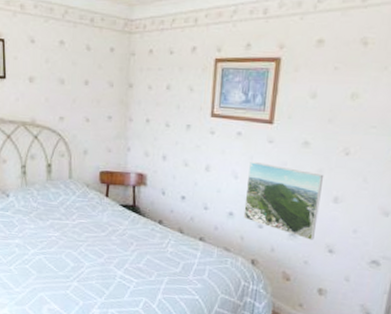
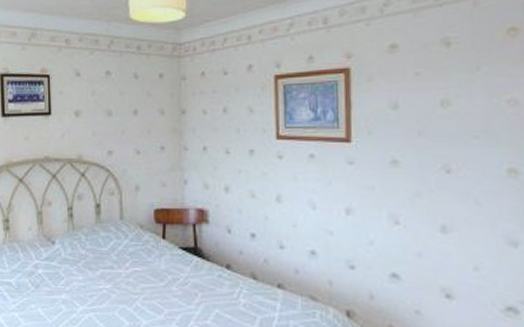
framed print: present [243,161,324,240] -> none [328,187,425,282]

